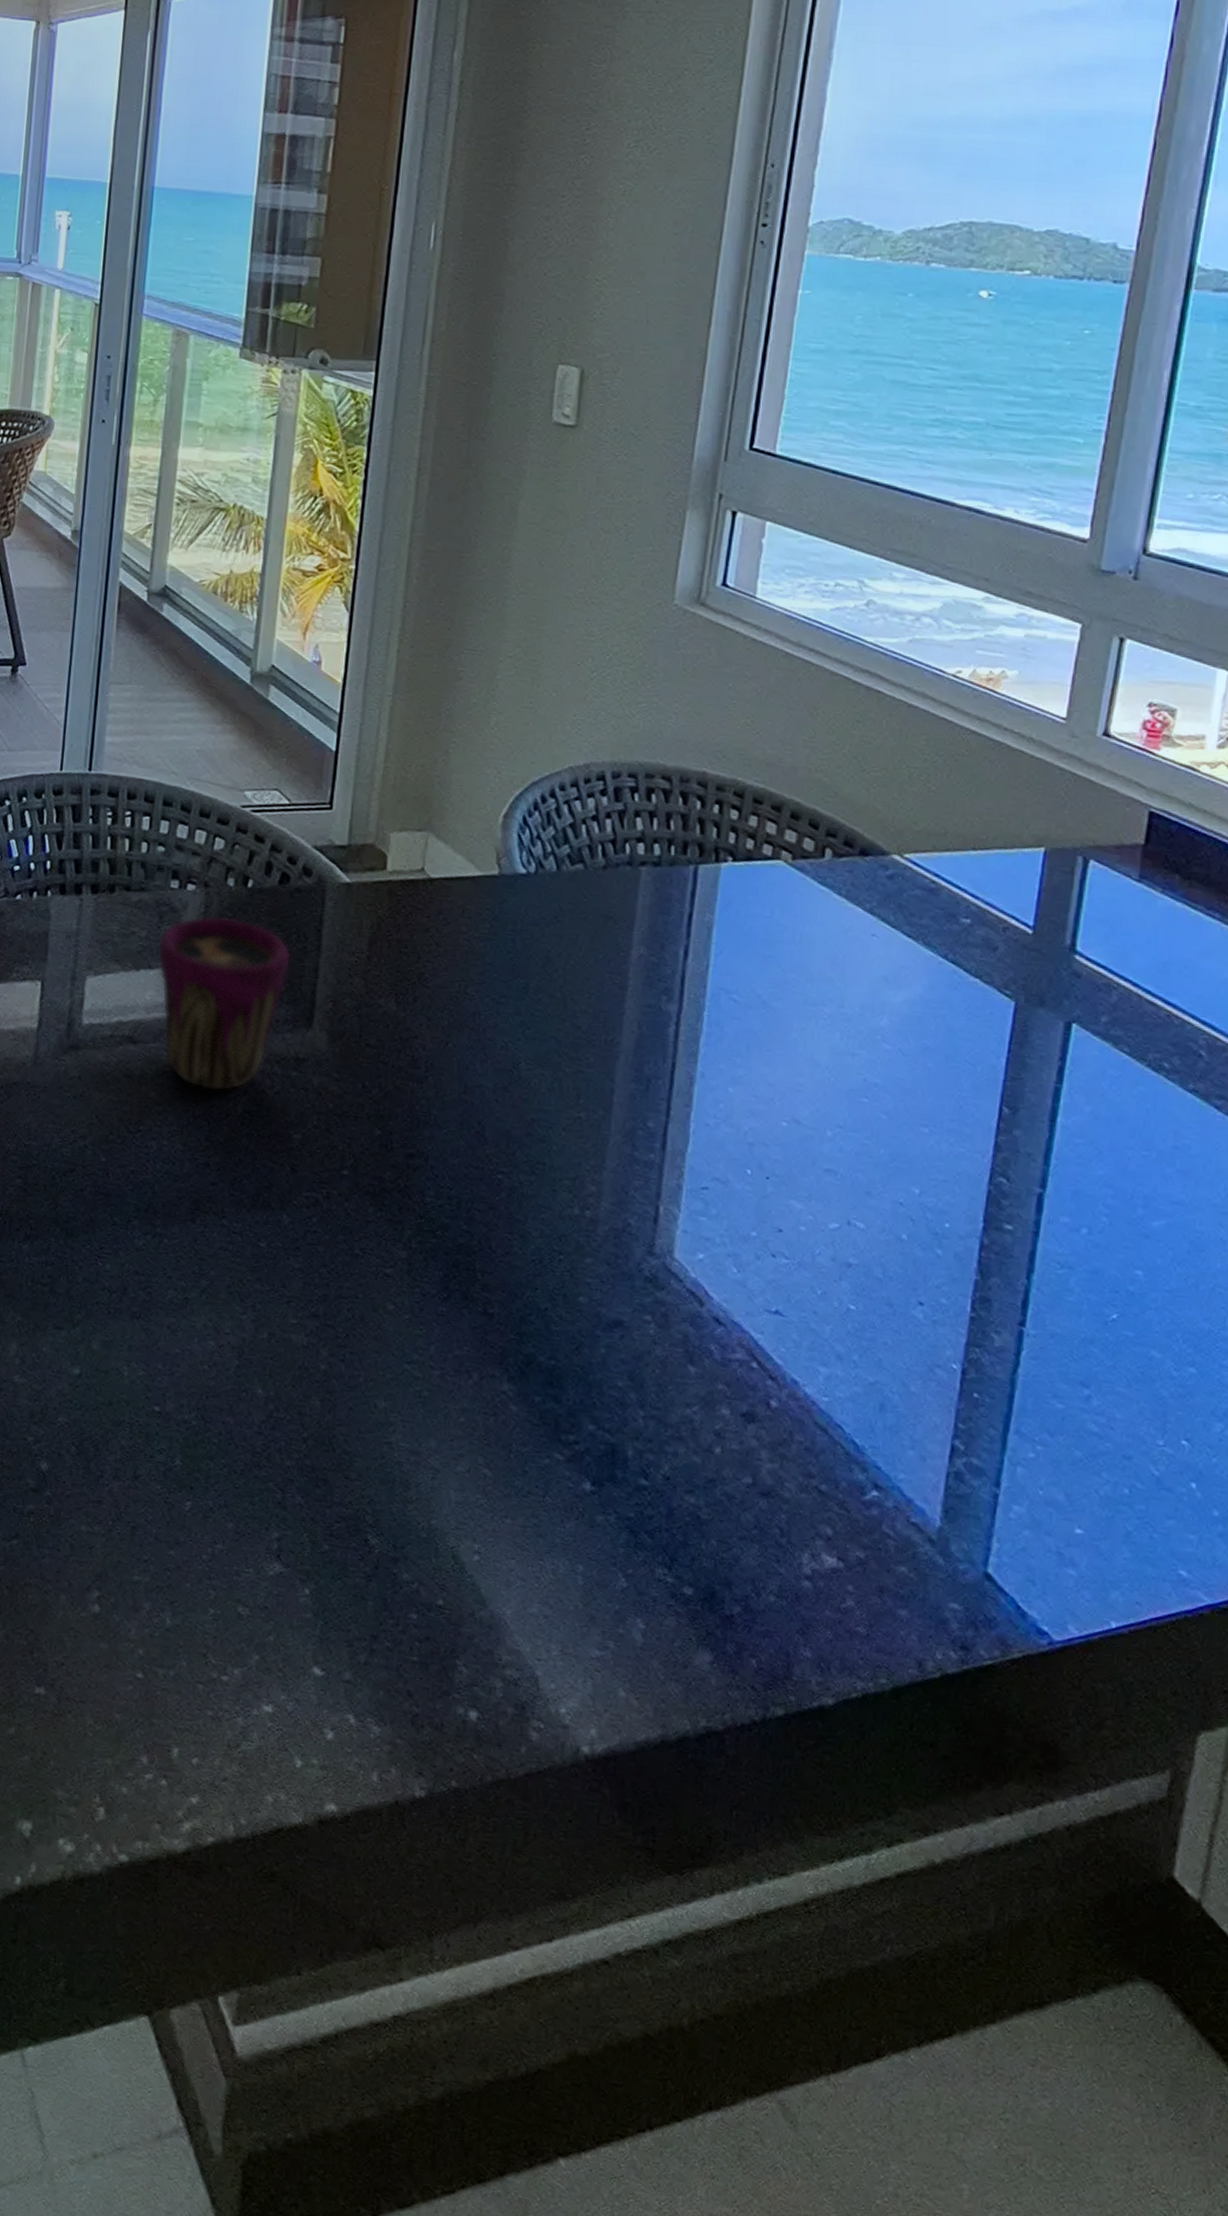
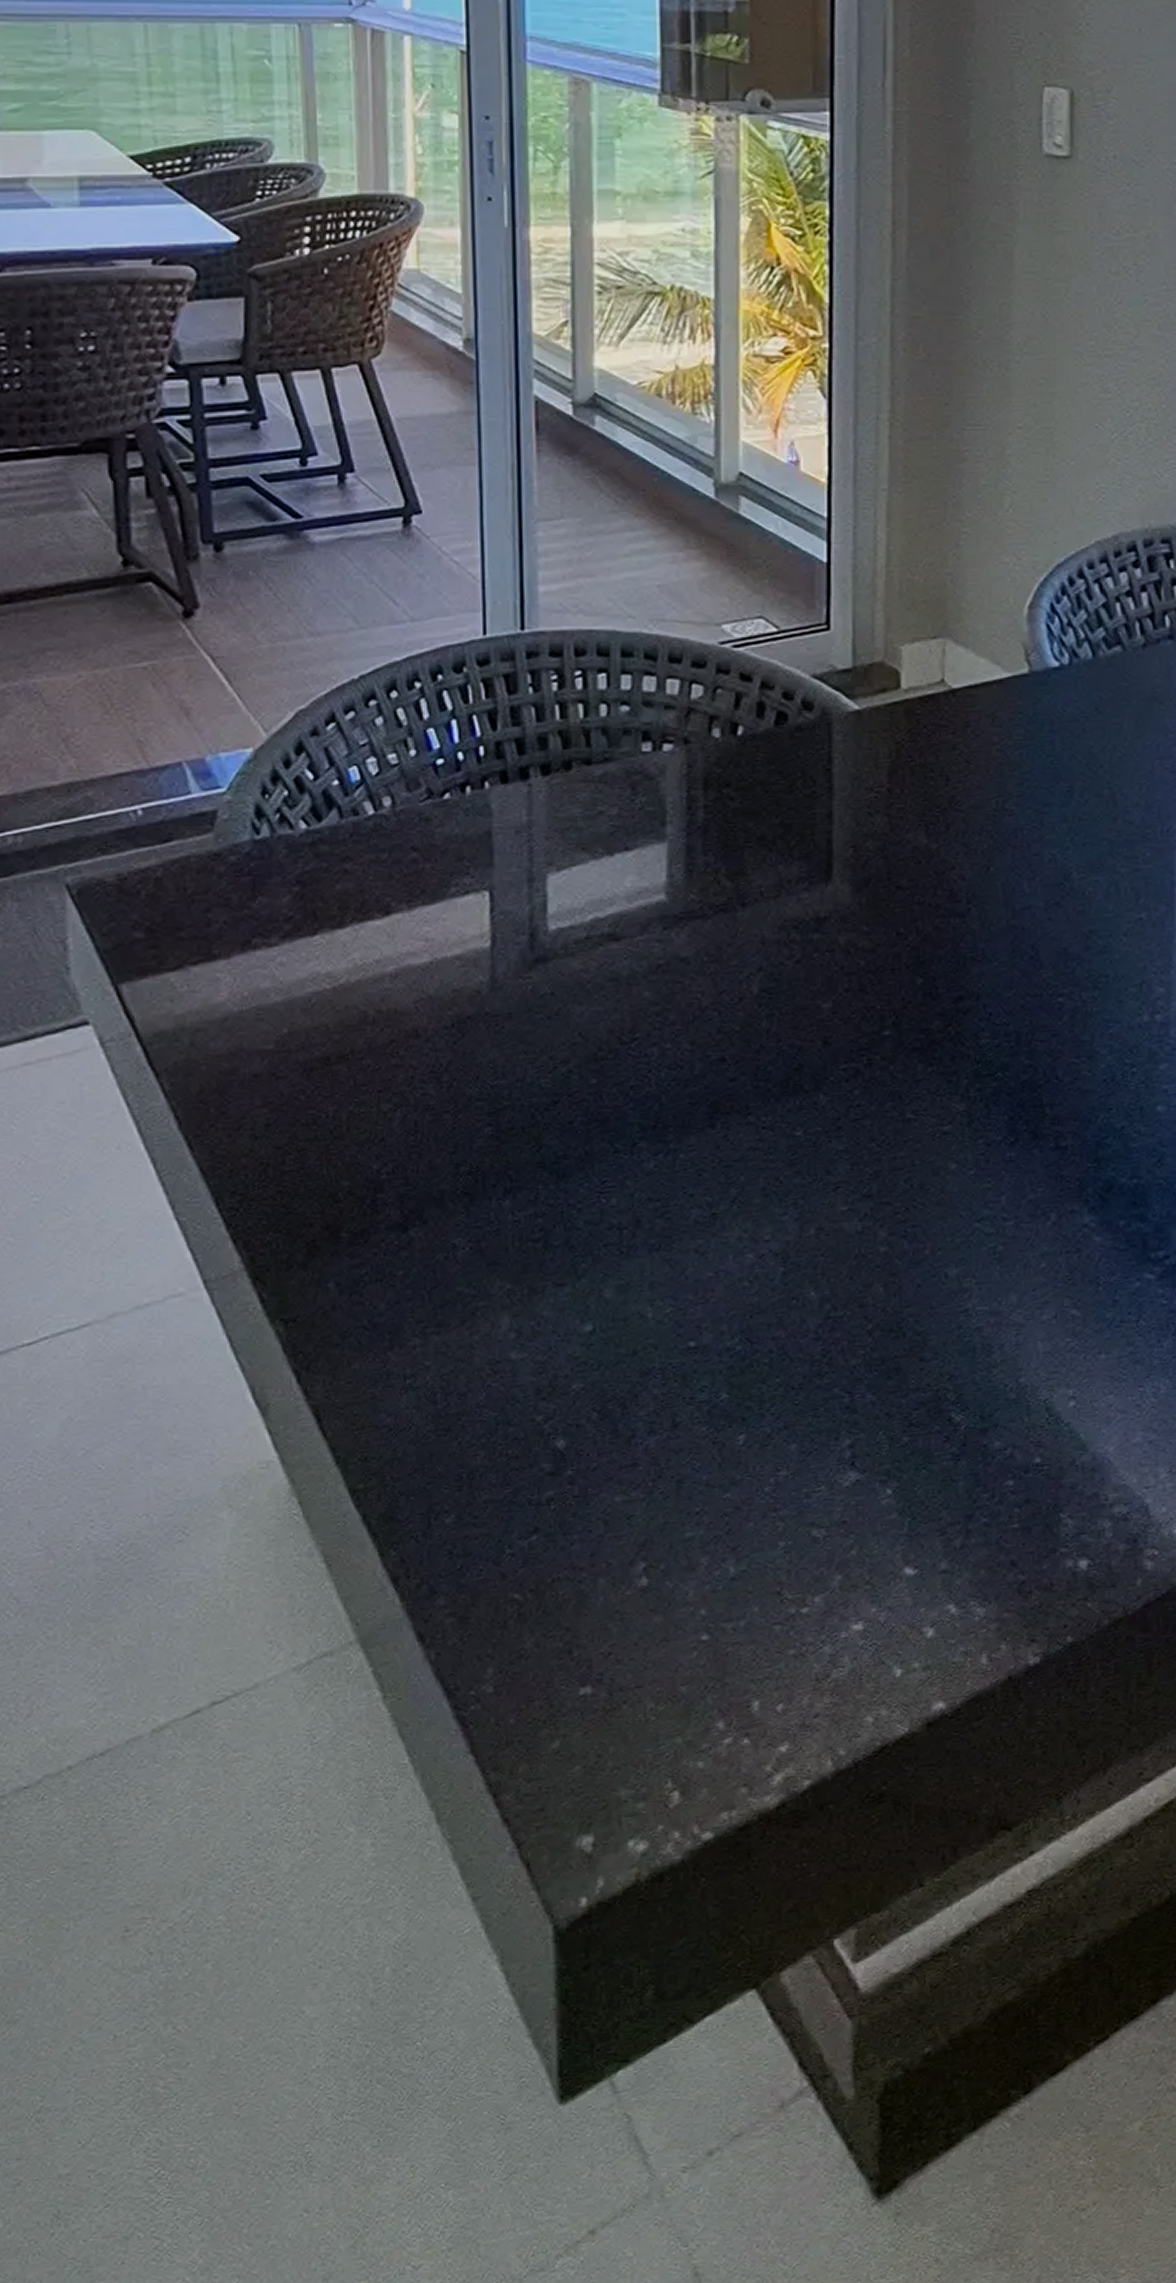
cup: present [156,916,292,1092] -> none [632,773,799,976]

